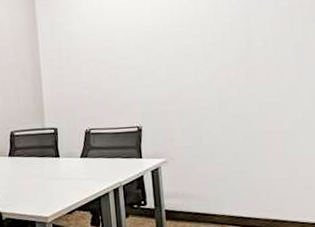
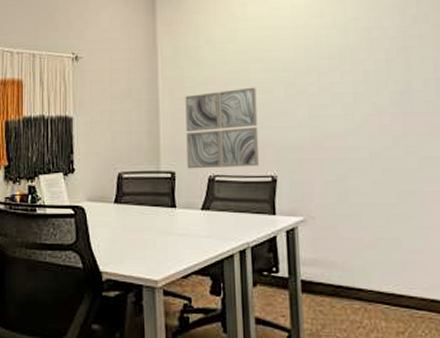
wall art: none [62,53,127,125] -> present [185,87,260,169]

